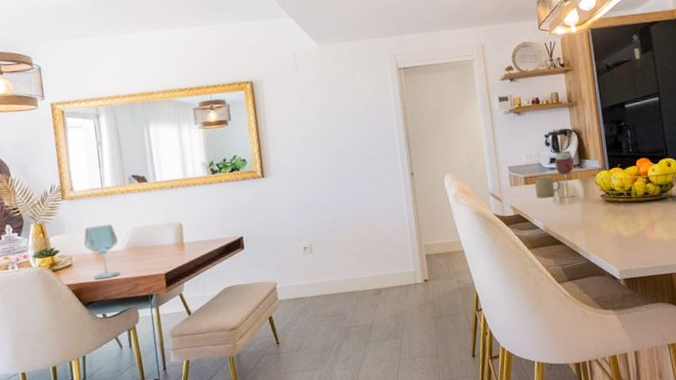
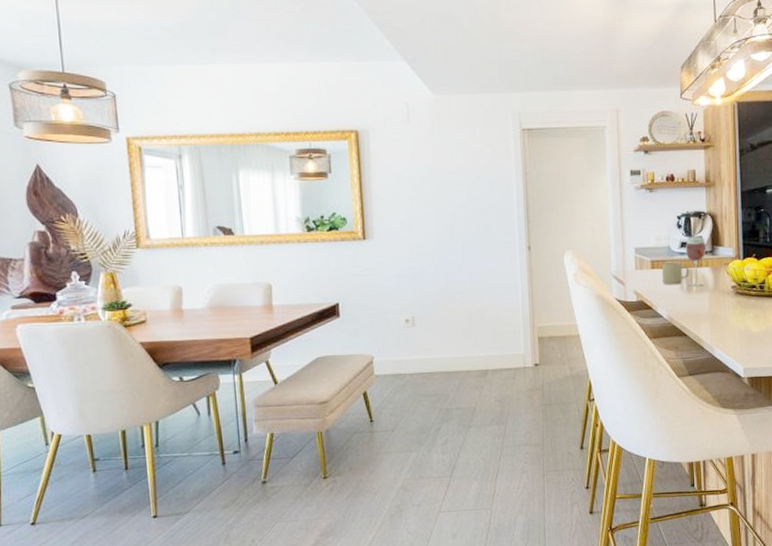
wine glass: present [84,224,120,280] -> none [160,279,200,339]

